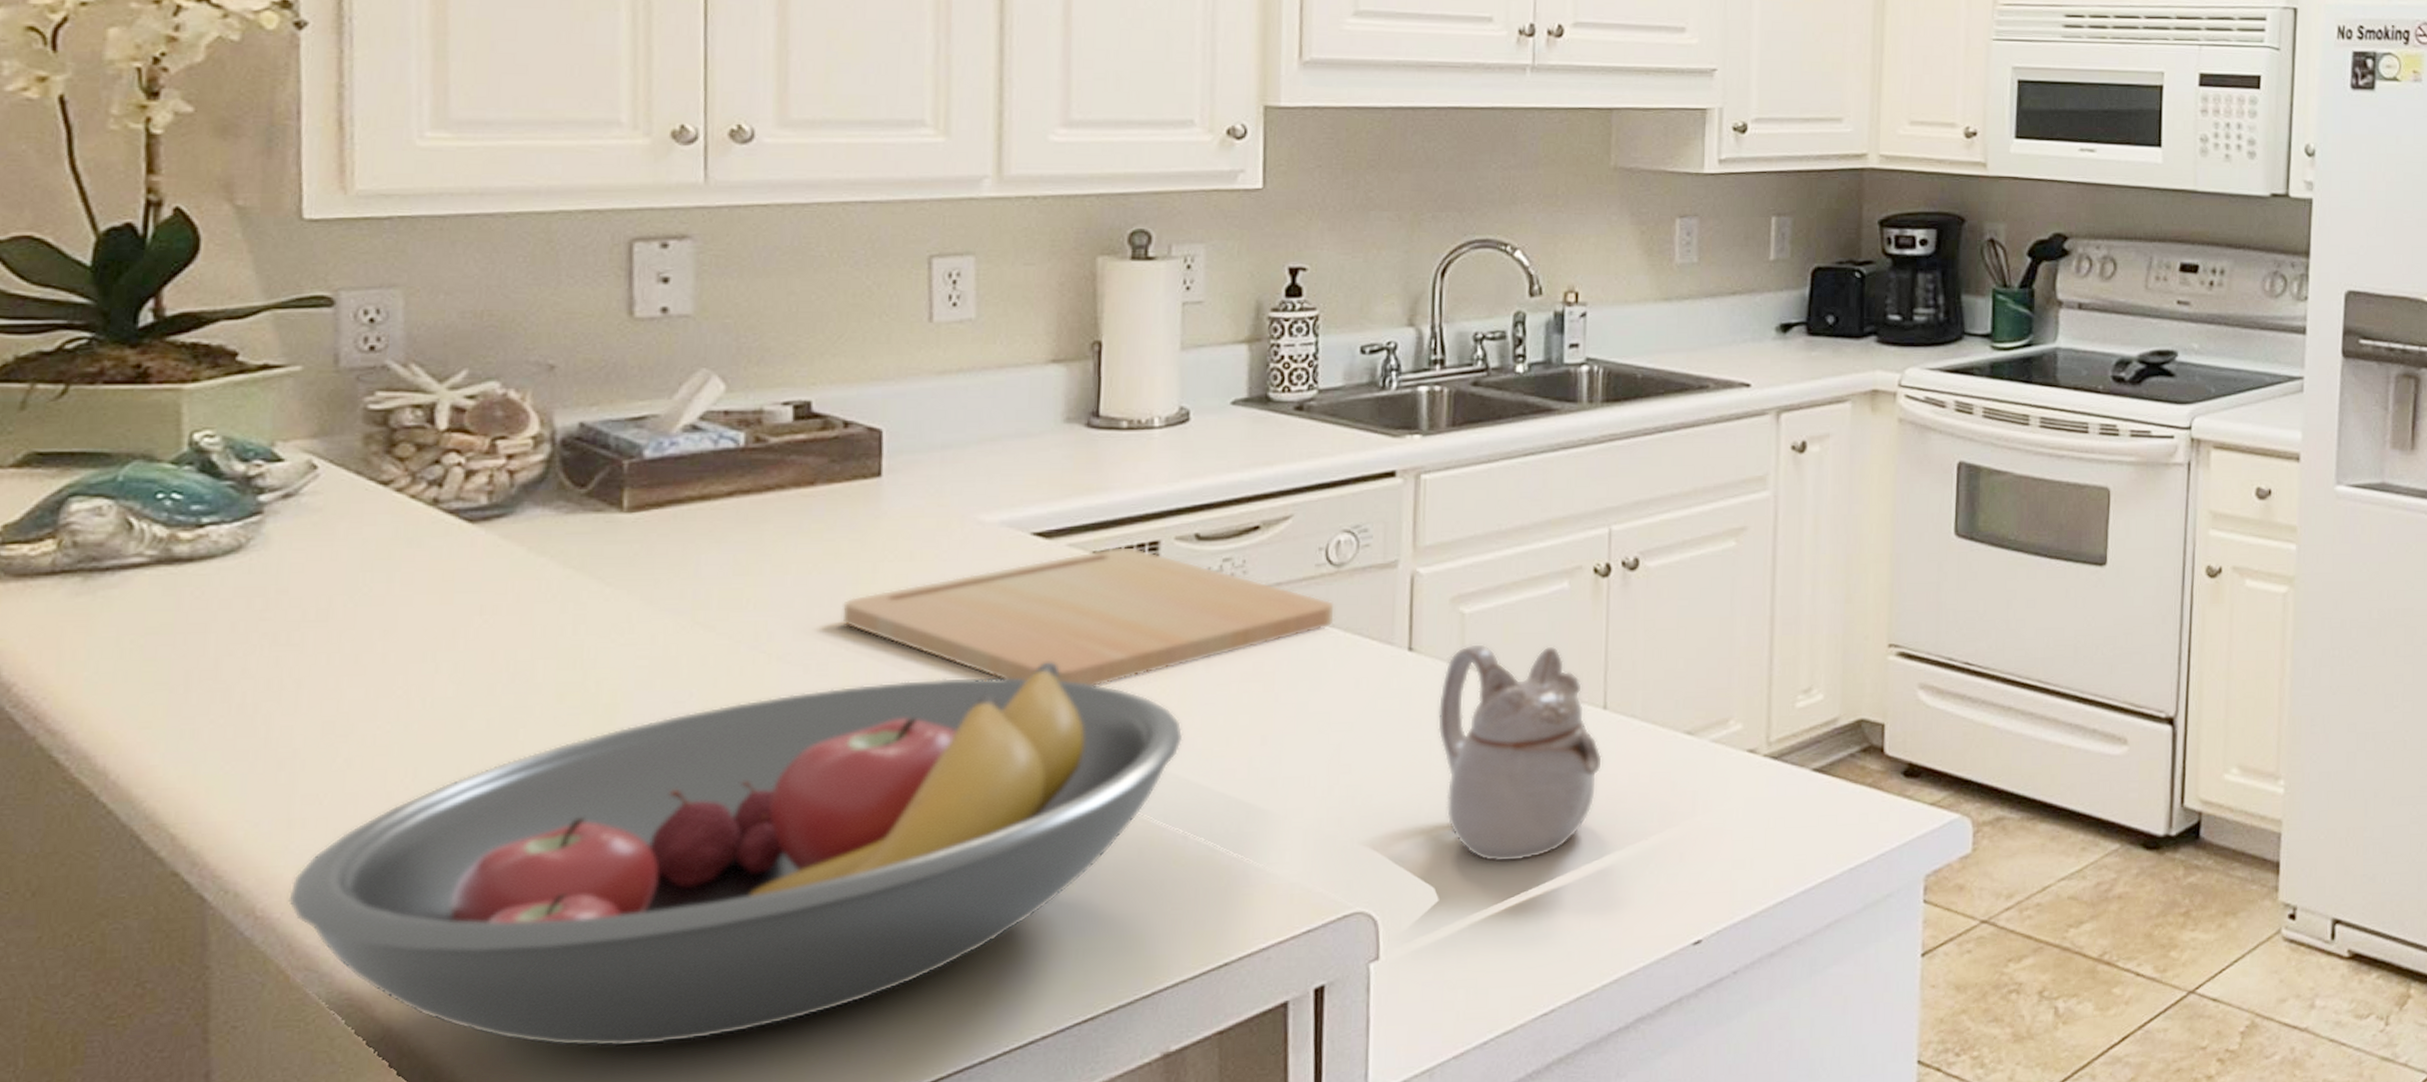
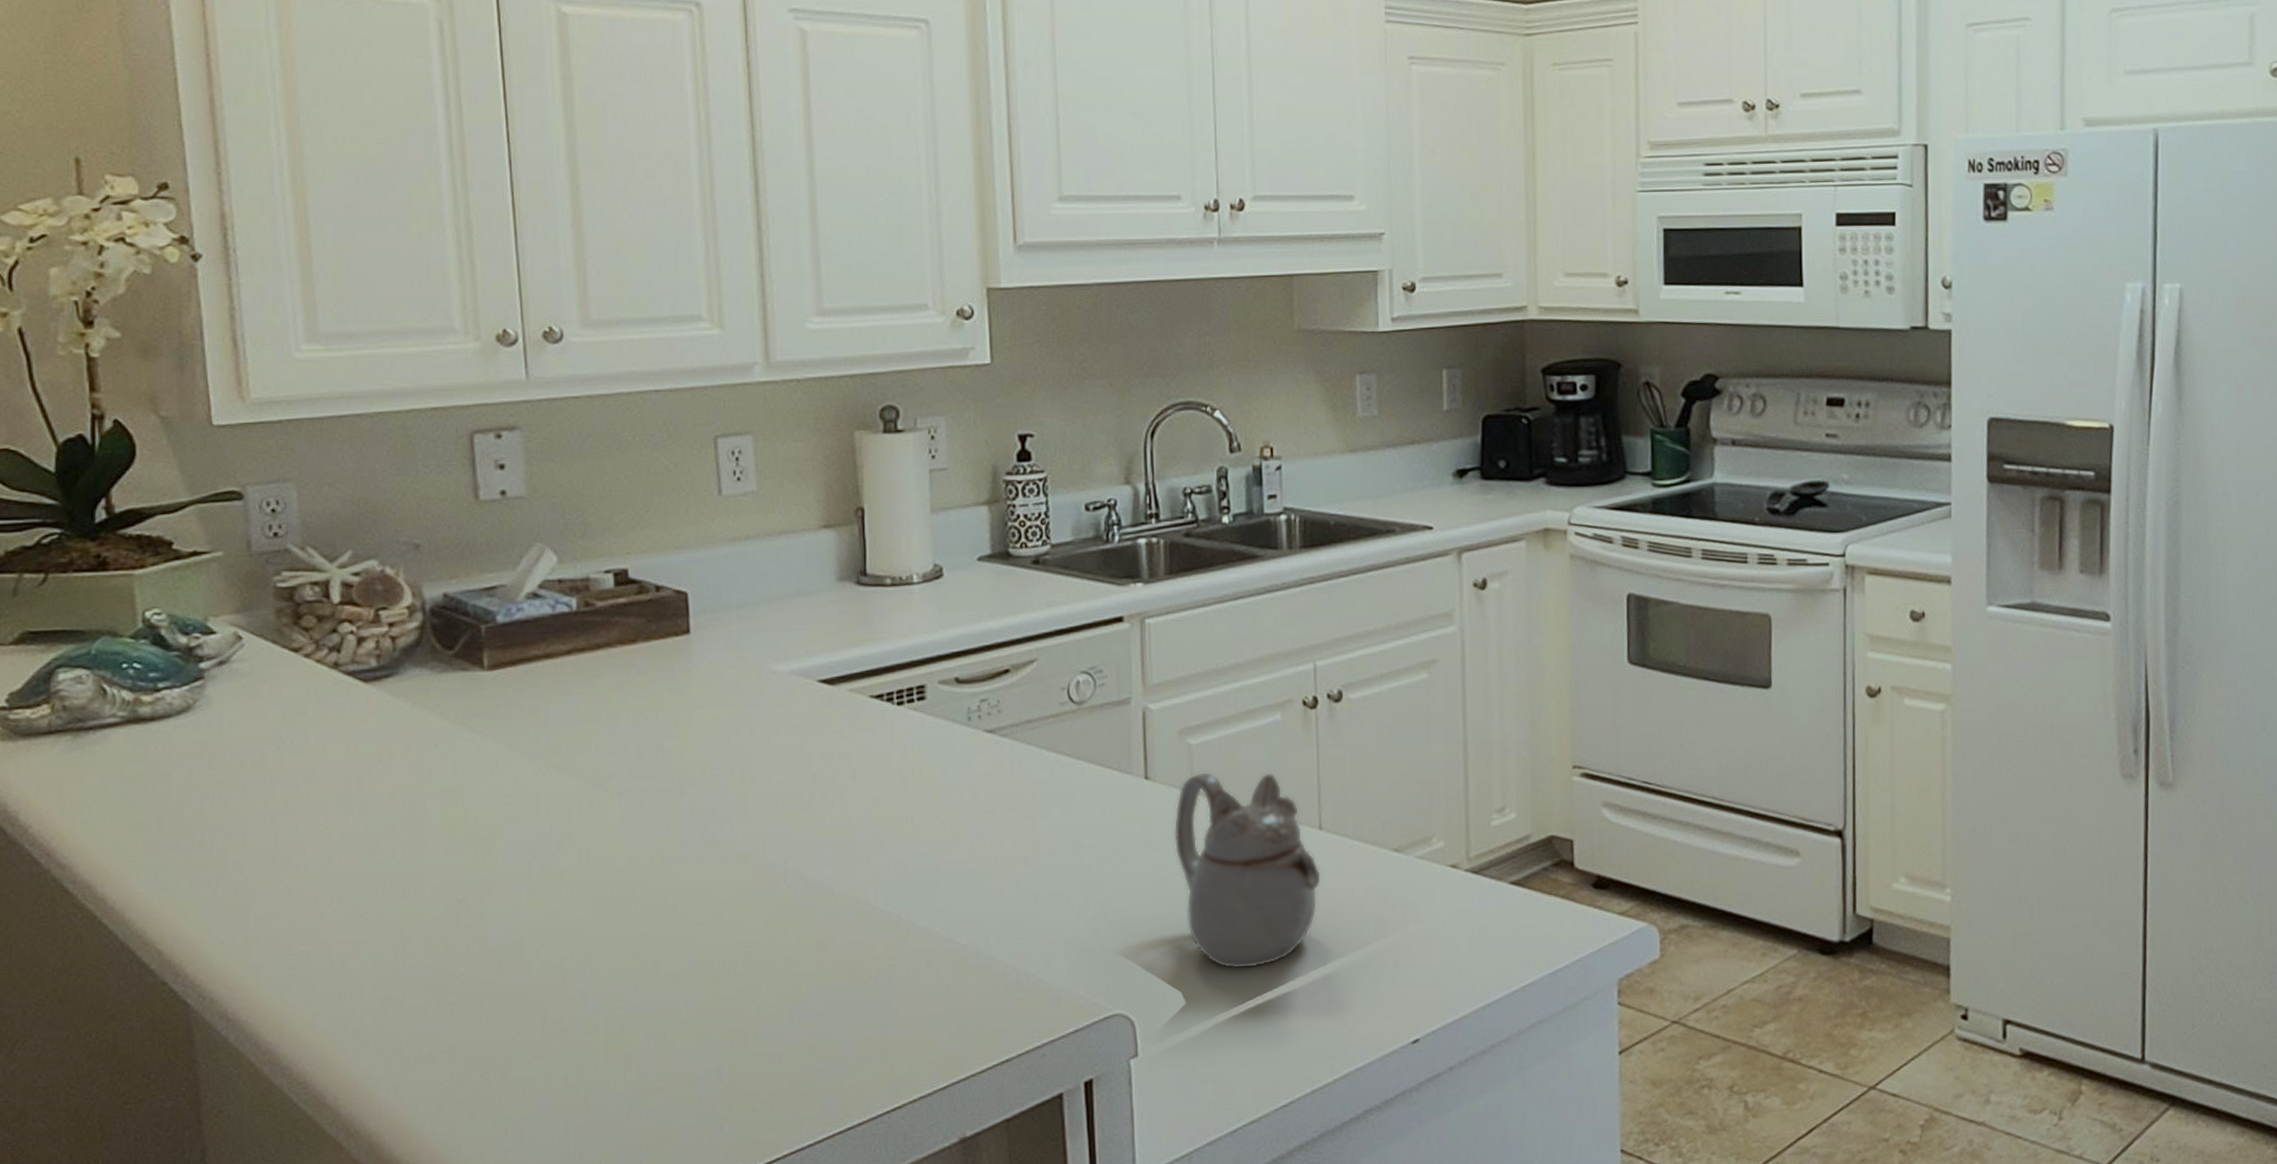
fruit bowl: present [287,662,1184,1047] -> none [250,794,958,1130]
cutting board: present [841,546,1336,686] -> none [666,690,1080,815]

